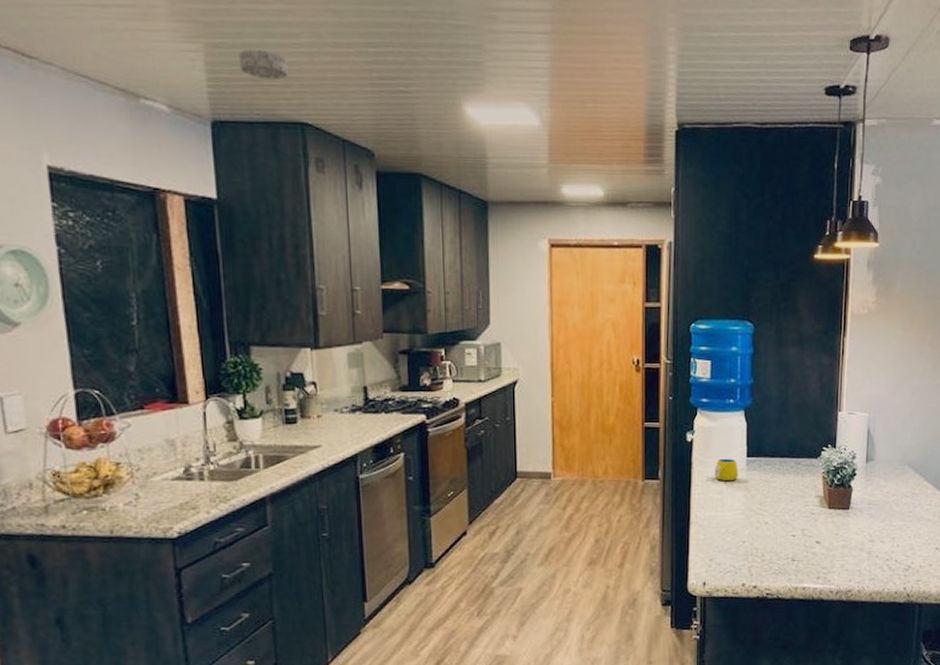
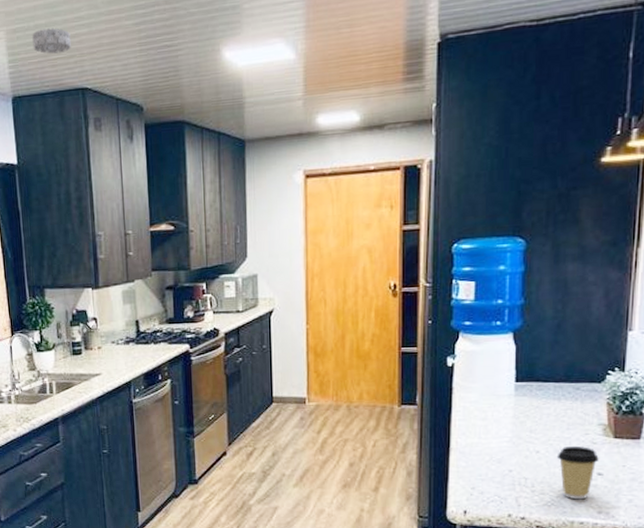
mug: present [711,458,738,481] -> none [474,383,505,407]
coffee cup: none [782,516,817,567] -> present [556,445,599,500]

